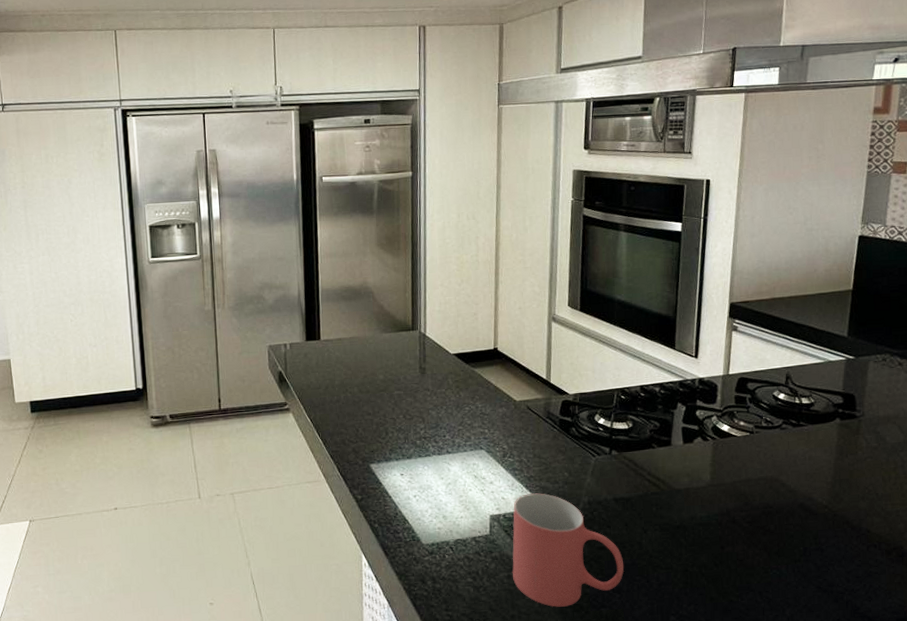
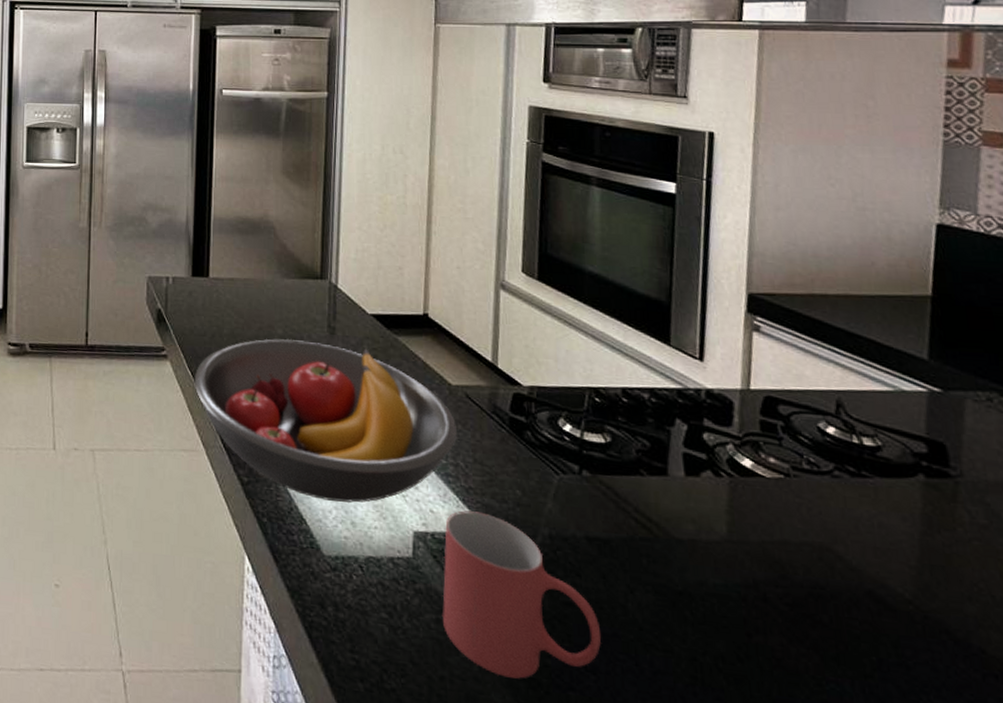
fruit bowl: none [313,382,521,503] -> present [194,339,457,503]

